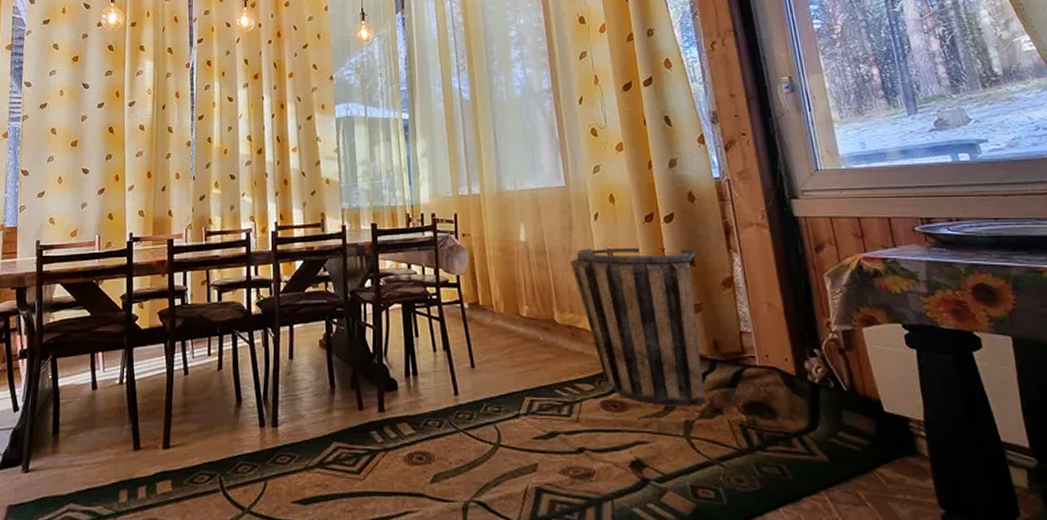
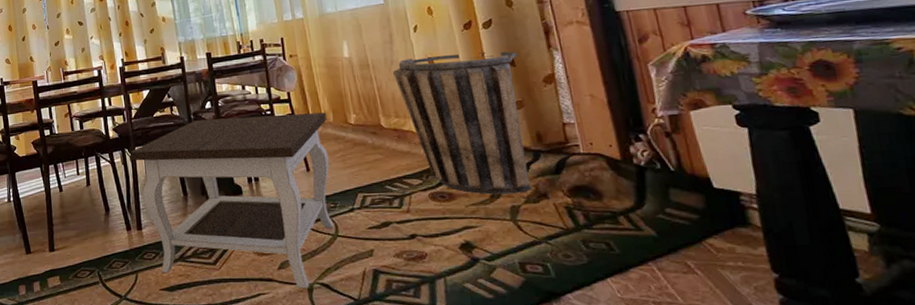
side table: none [272,300,497,509] -> present [129,112,335,290]

